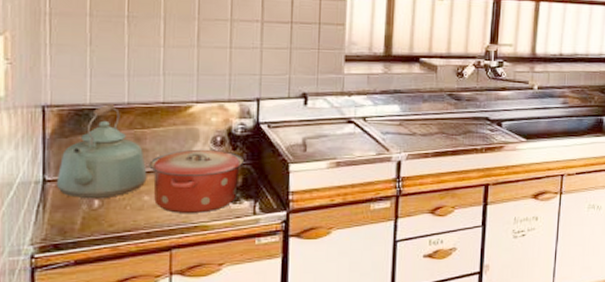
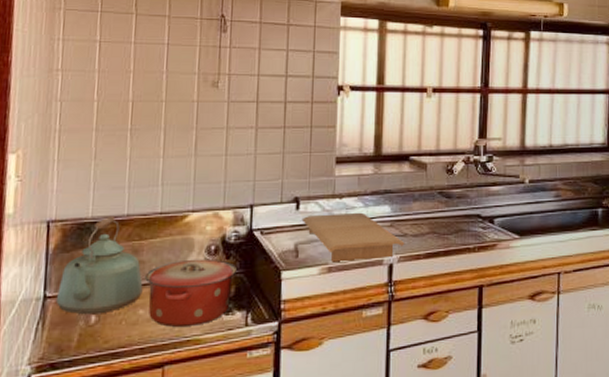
cutting board: none [309,110,414,157] -> present [301,212,405,262]

